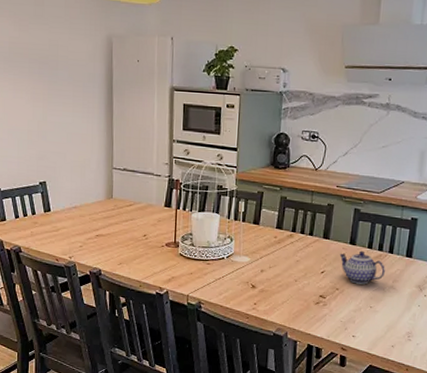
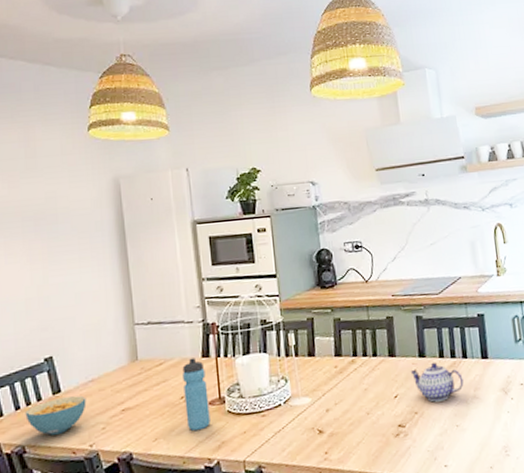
cereal bowl: none [22,215,70,244] -> present [25,395,87,435]
water bottle: none [146,205,166,264] -> present [182,358,211,431]

